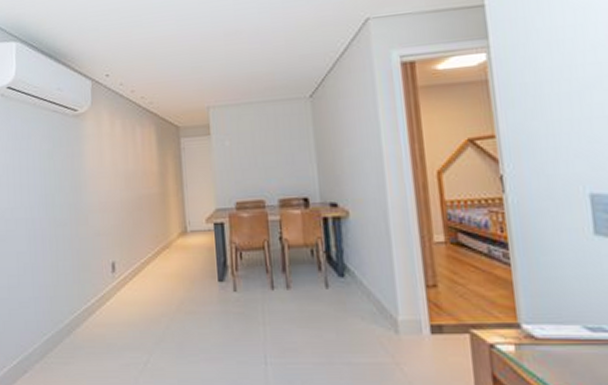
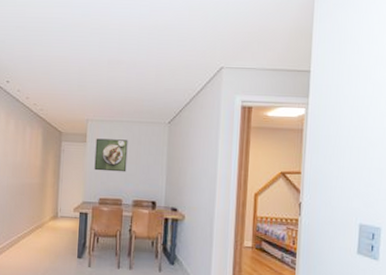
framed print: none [222,125,265,168] -> present [94,138,128,172]

